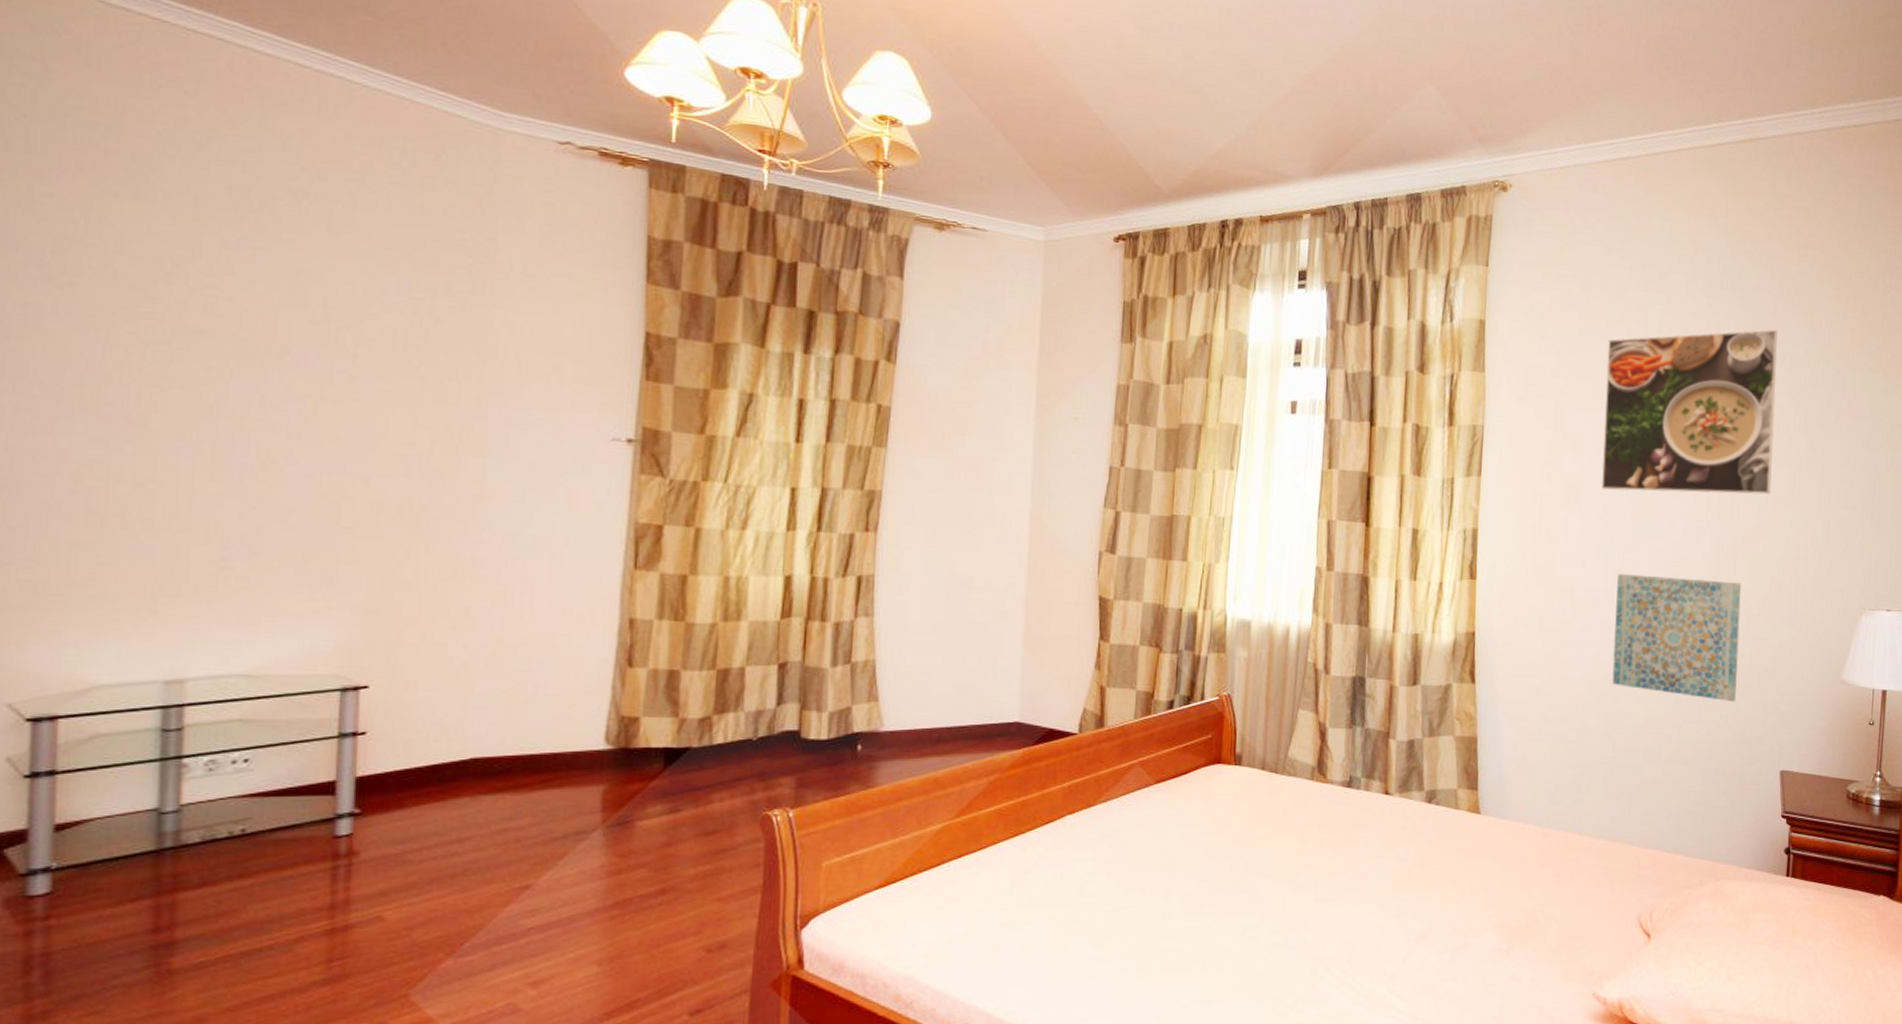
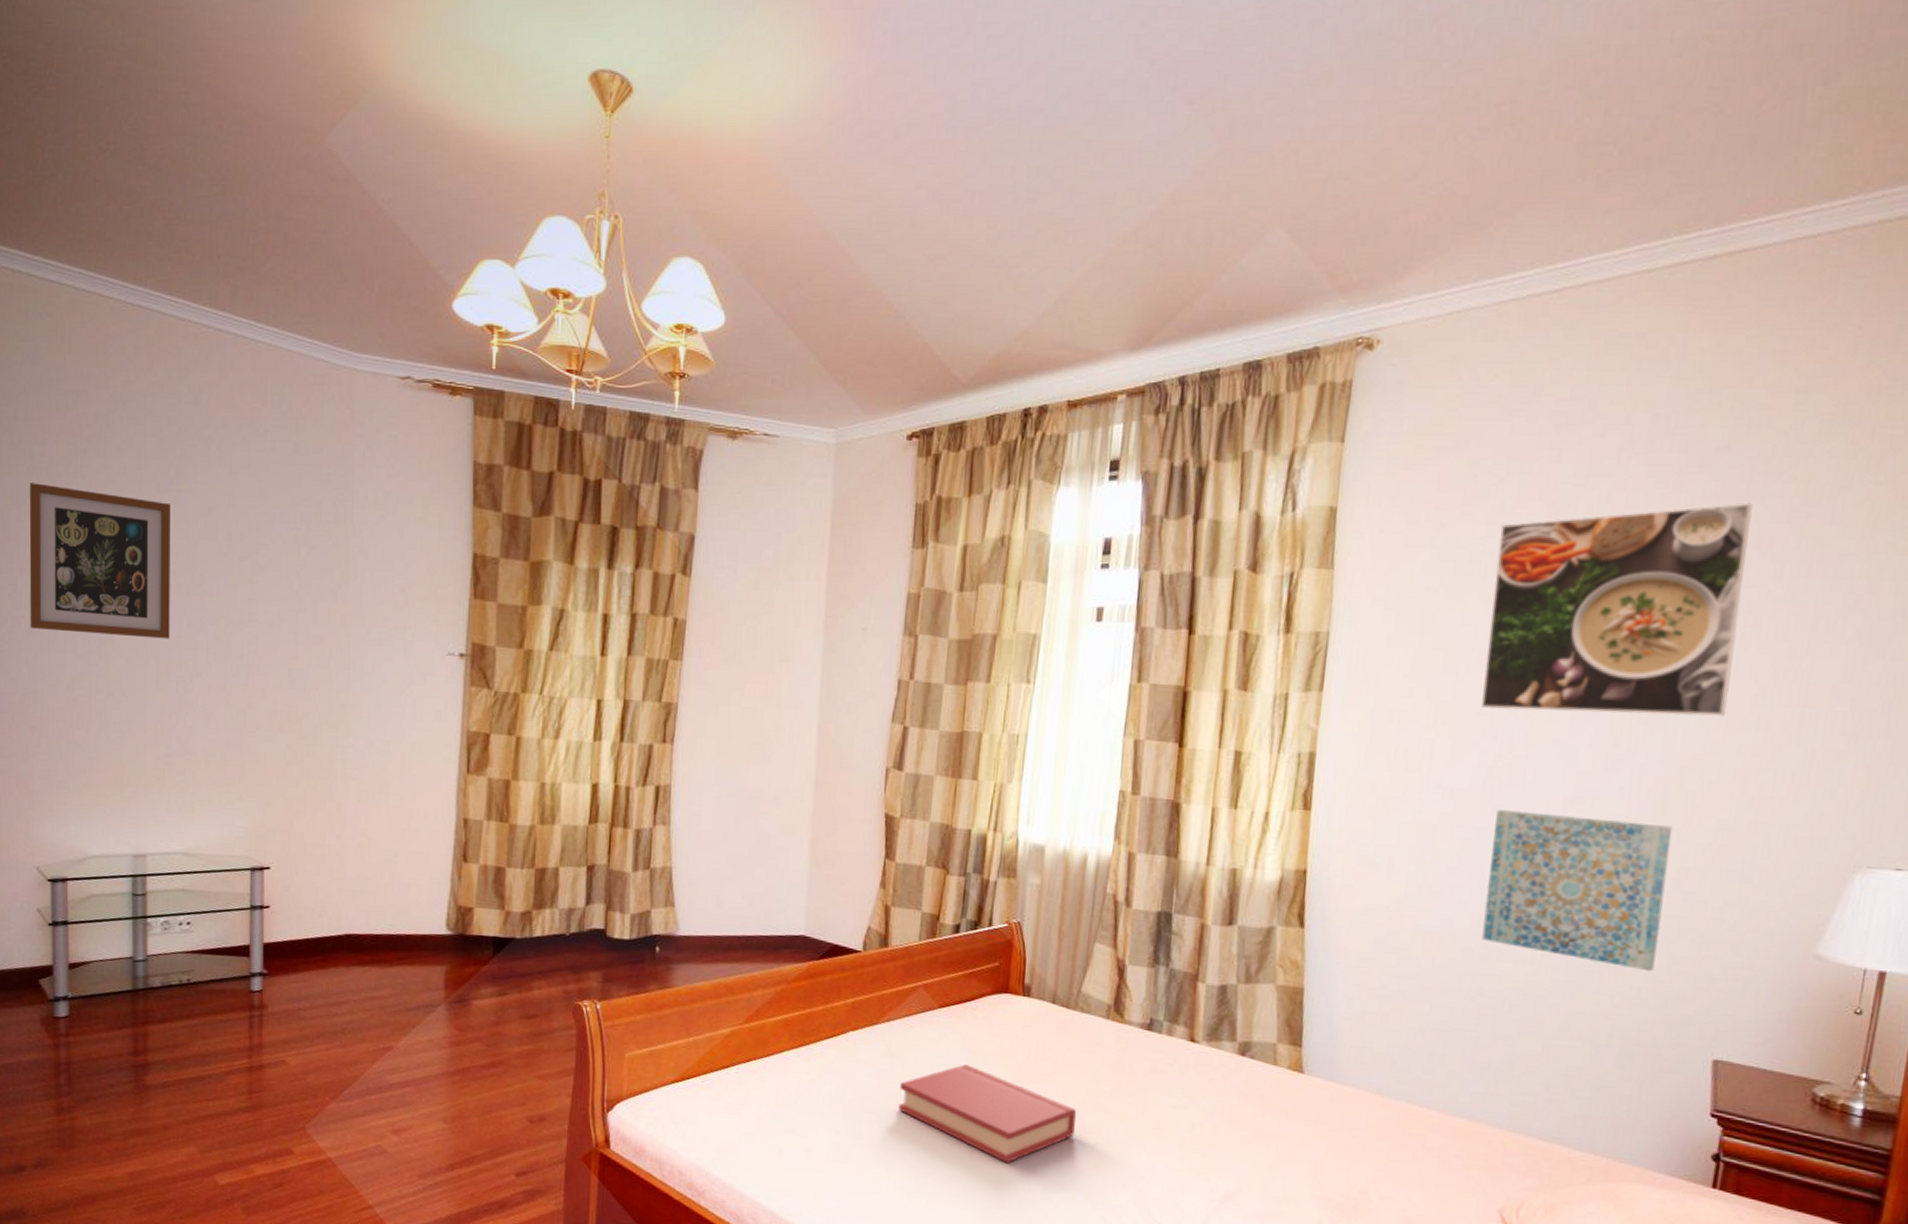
wall art: none [15,227,241,420] -> present [29,482,170,639]
hardback book: none [1117,837,1287,930] -> present [898,1064,1076,1163]

